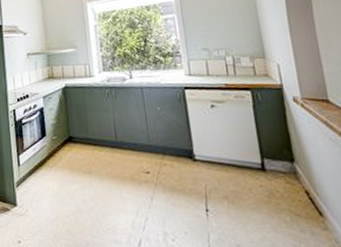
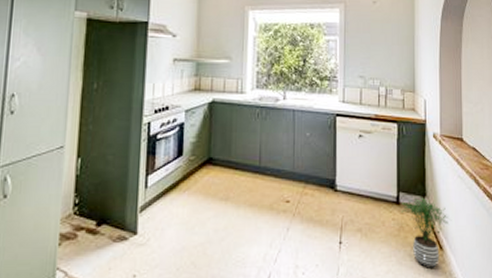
potted plant: none [268,162,326,235] -> present [401,197,448,268]

